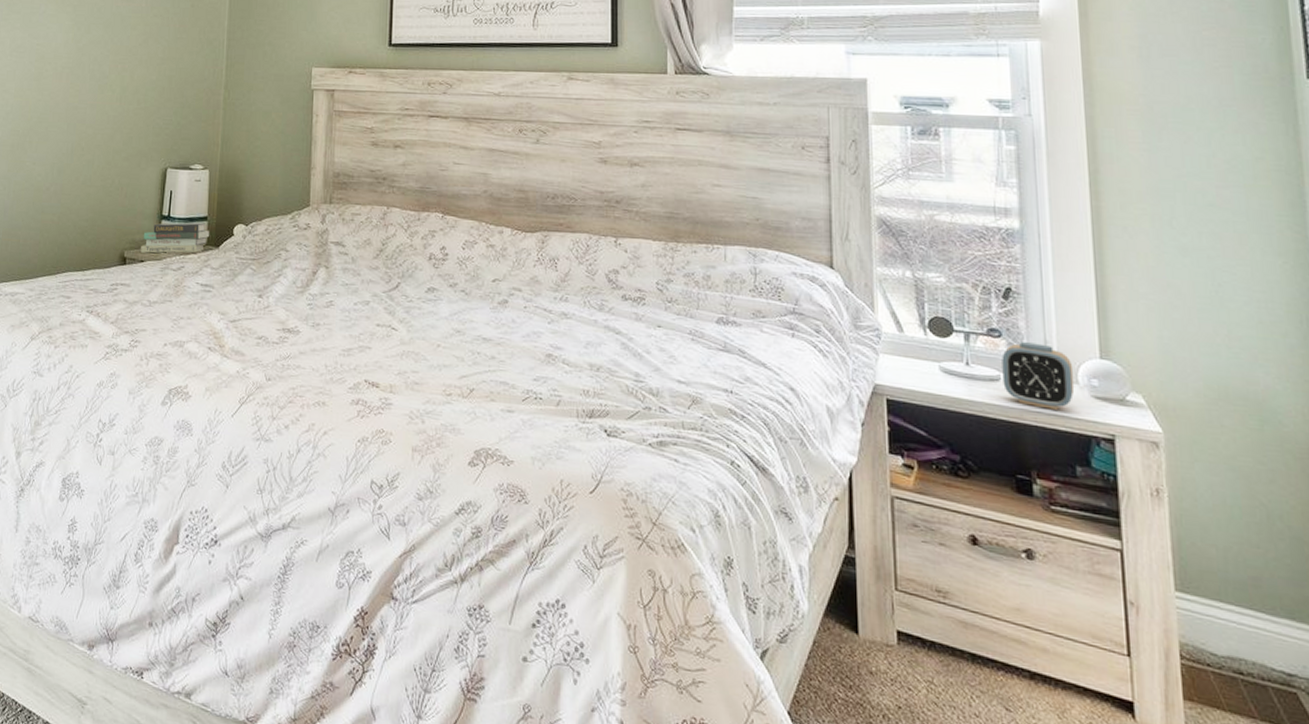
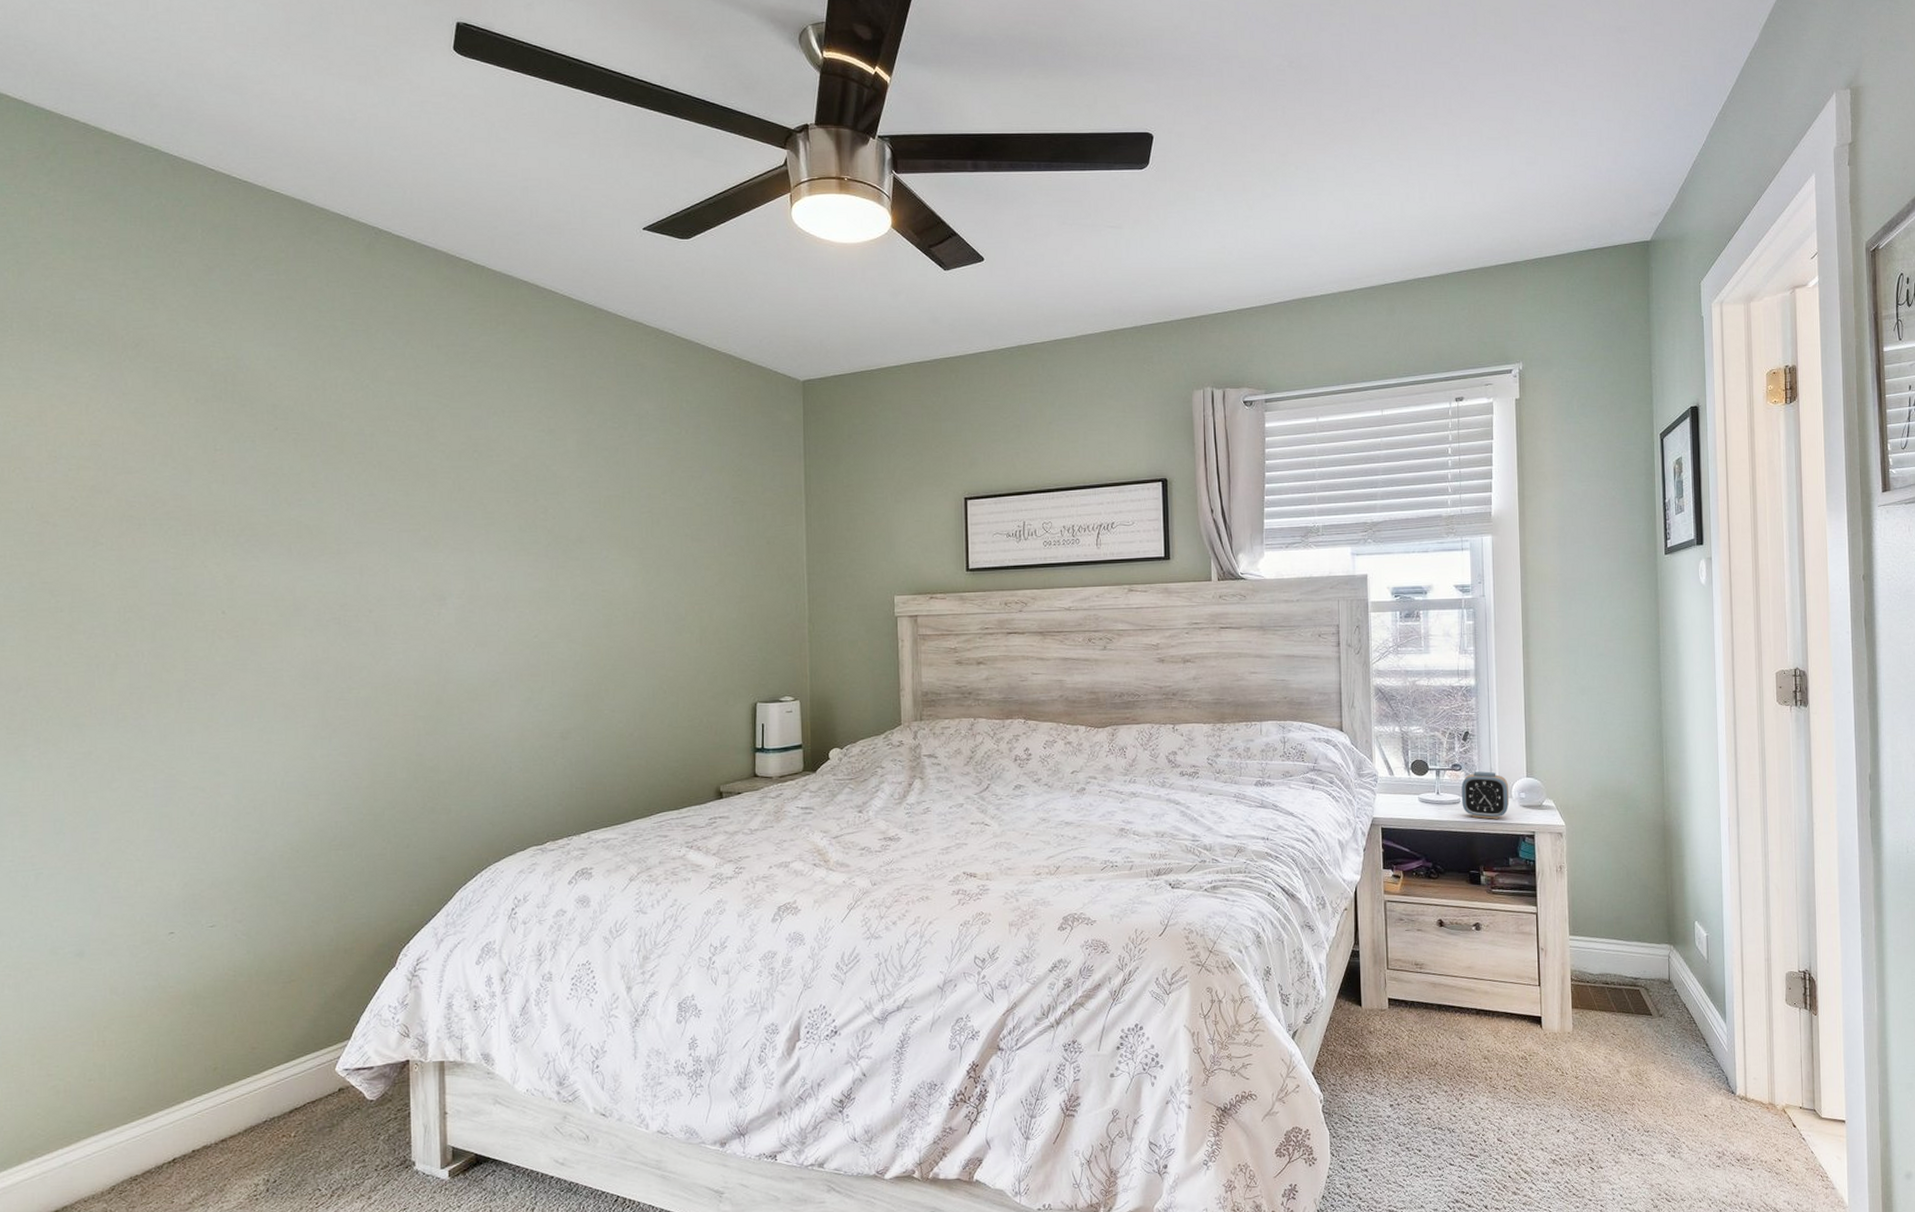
books: present [141,222,210,254] -> none [737,751,806,785]

